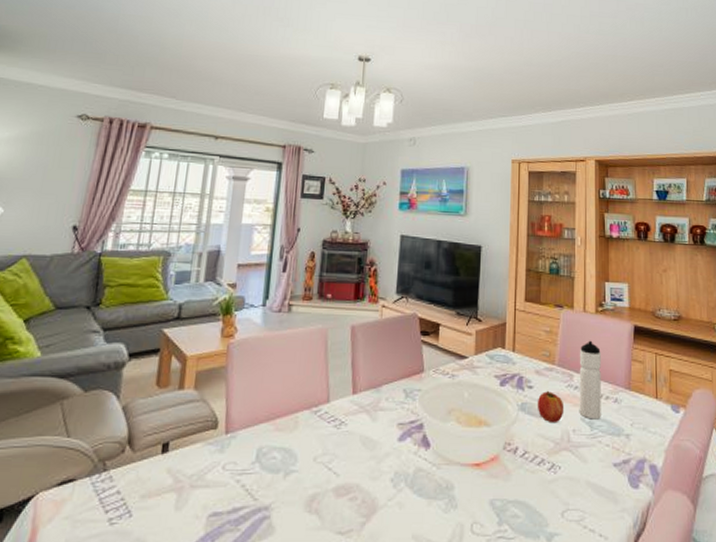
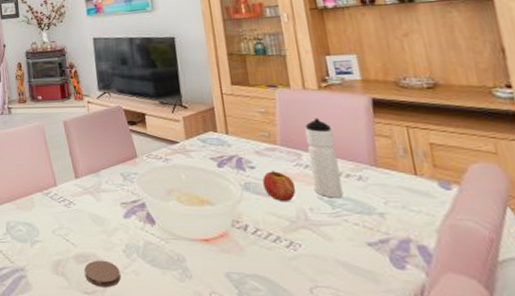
coaster: none [343,492,383,525] -> present [84,260,121,288]

